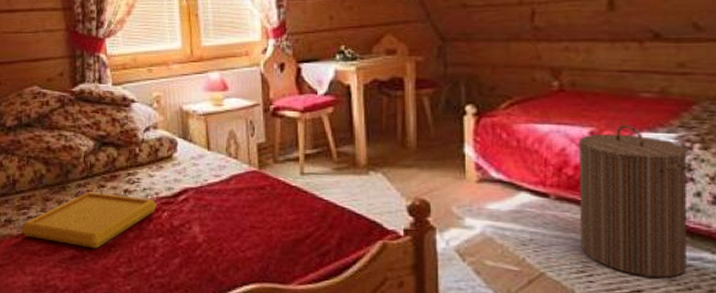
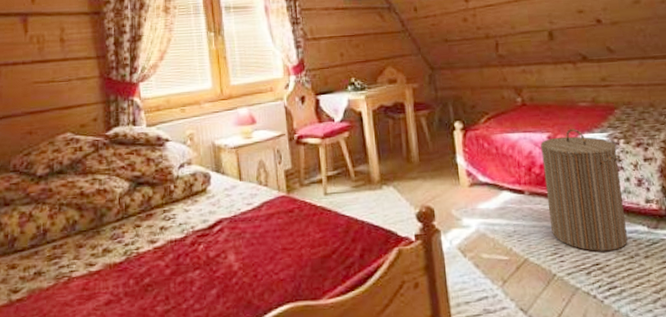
serving tray: present [22,192,157,249] -> none [53,232,193,291]

